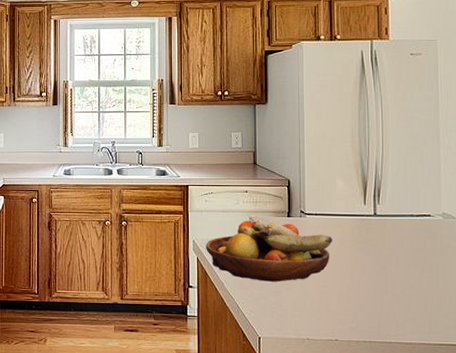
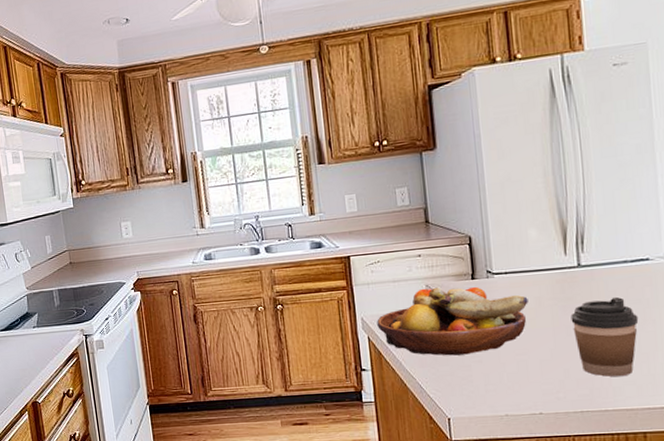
coffee cup: none [366,244,420,314] -> present [570,296,639,377]

